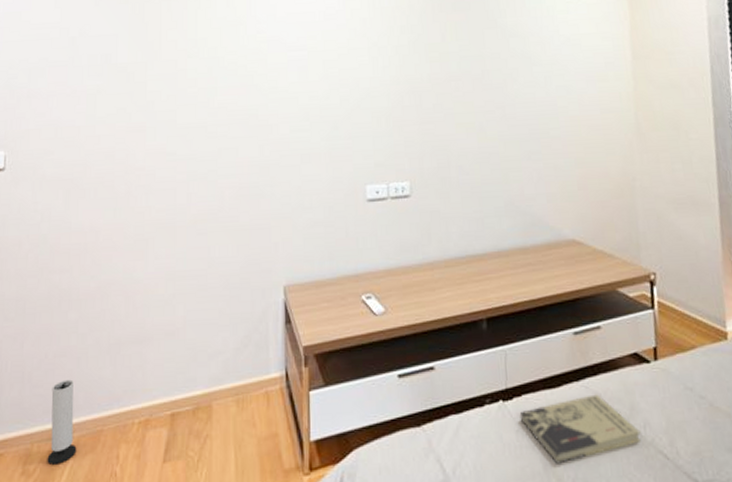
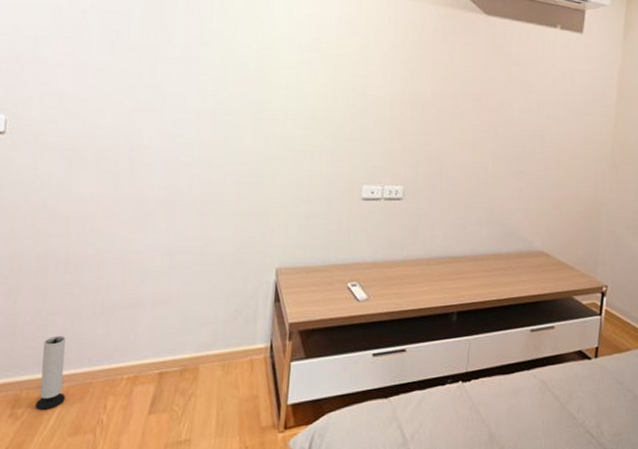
book: present [521,394,642,464] -> none [476,382,574,436]

